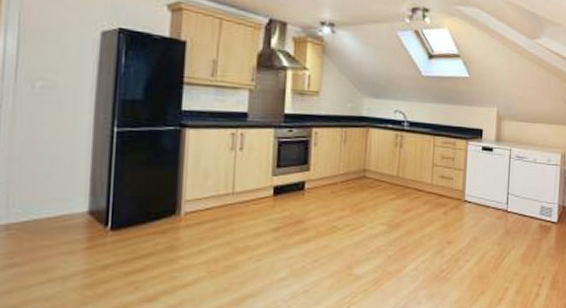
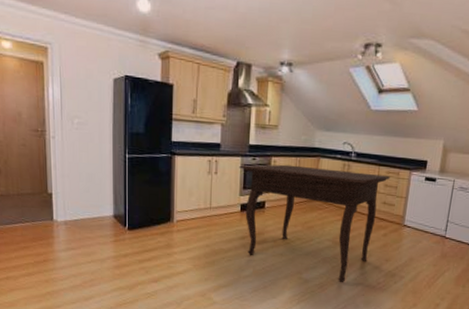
dining table: none [271,136,446,276] -> present [239,164,390,283]

